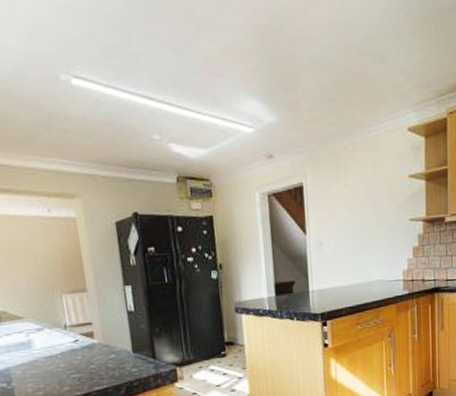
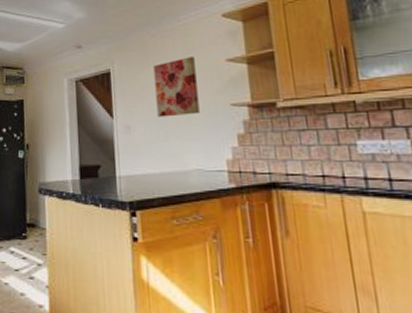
wall art: none [344,171,384,233] -> present [153,56,200,117]

